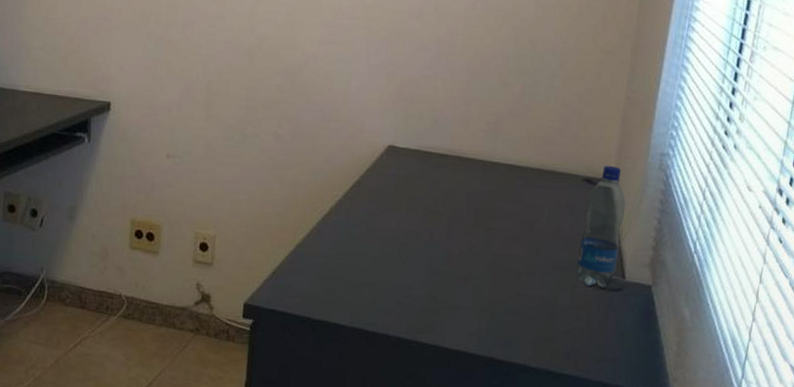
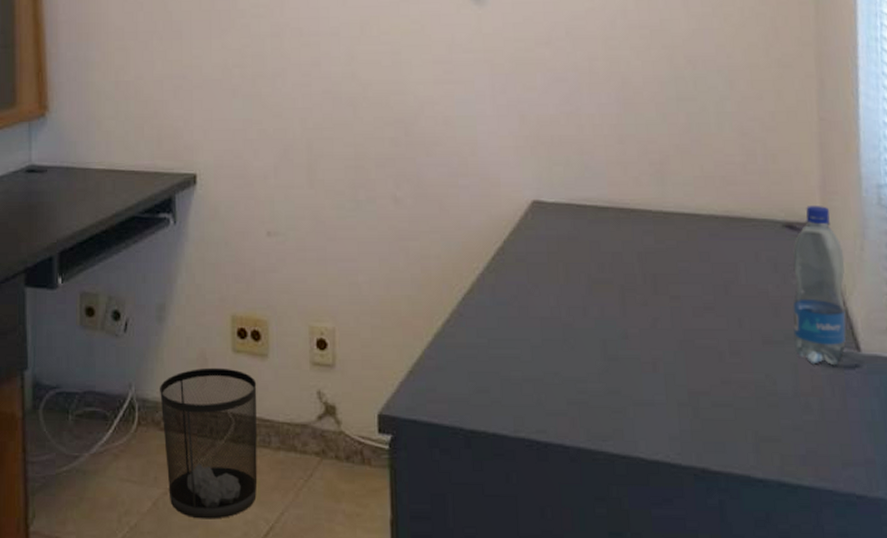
waste bin: none [66,259,148,376] -> present [159,367,258,519]

